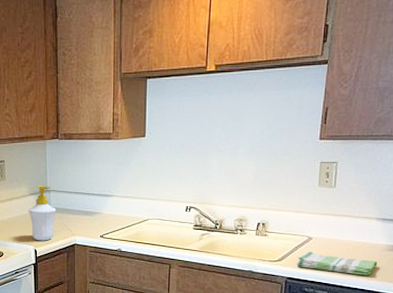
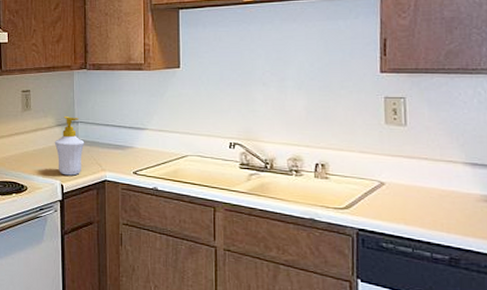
dish towel: present [296,251,378,275] -> none [368,199,473,231]

